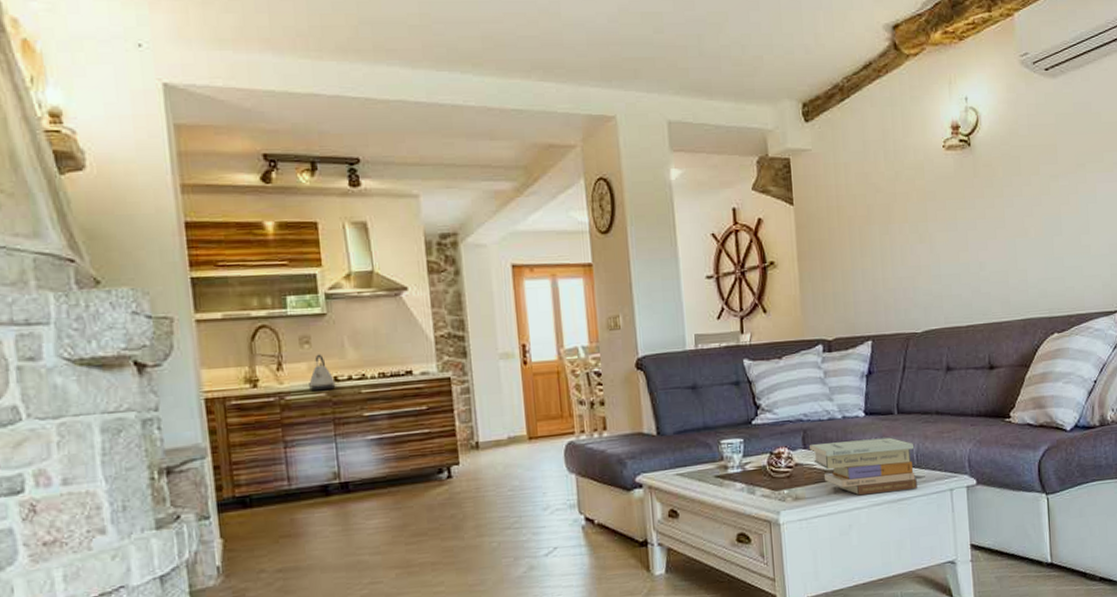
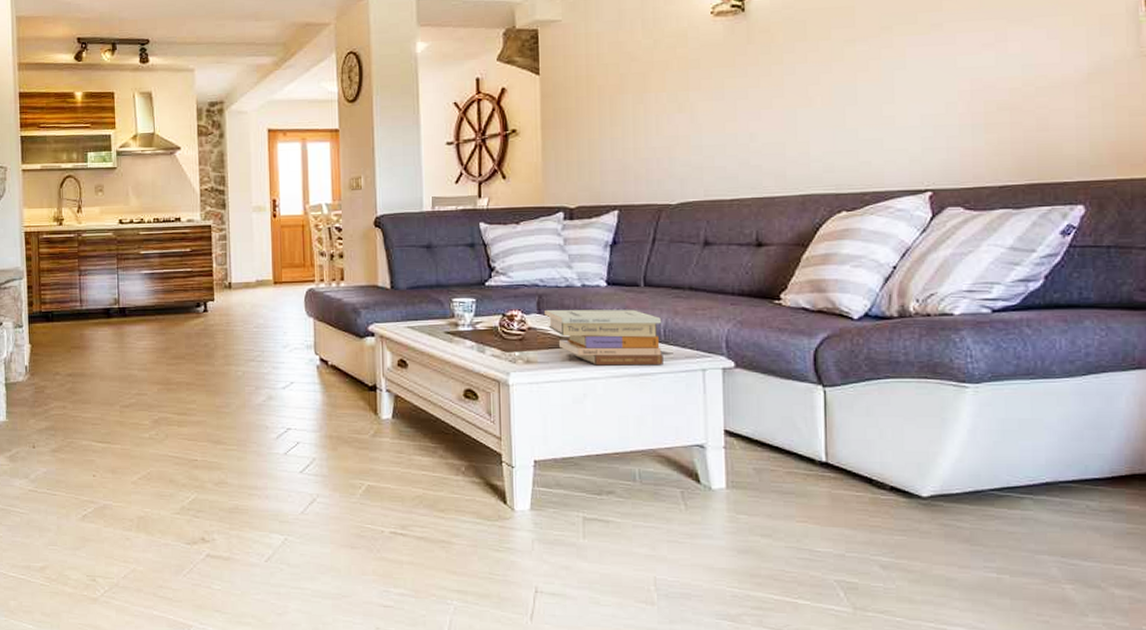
kettle: present [309,354,336,392] -> none [100,200,120,231]

